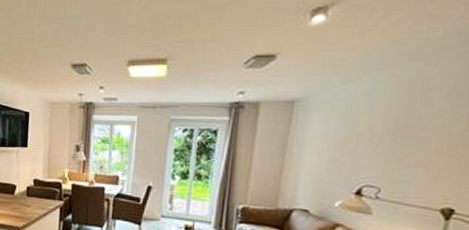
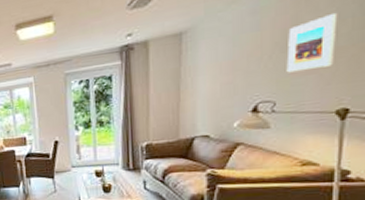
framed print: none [395,110,452,163] -> present [286,12,338,73]

